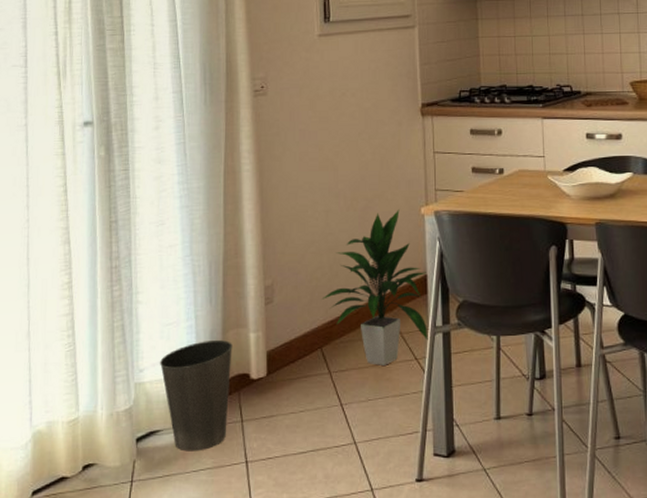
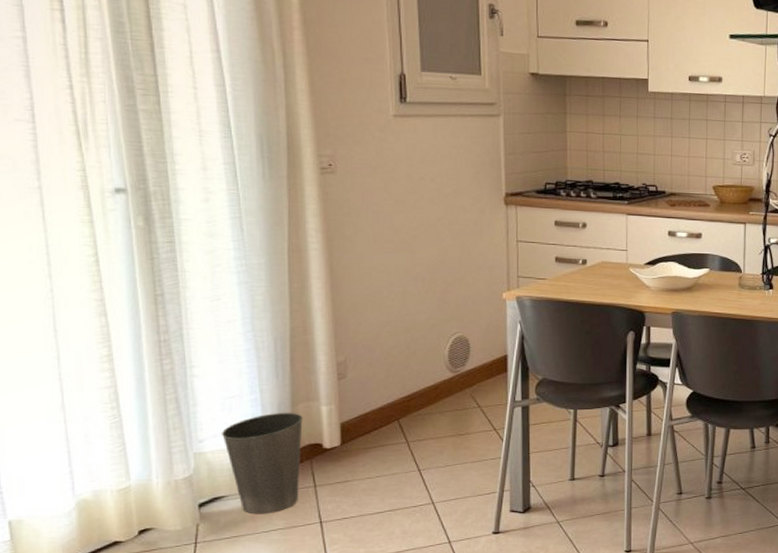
indoor plant: present [322,210,428,365] -> none [398,294,507,435]

